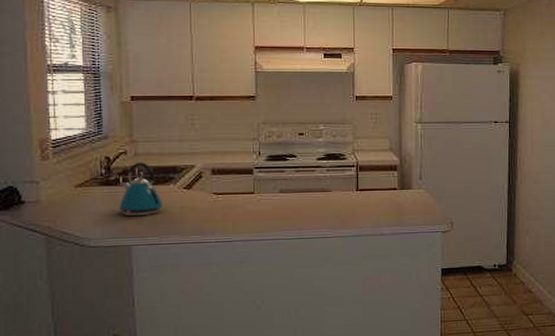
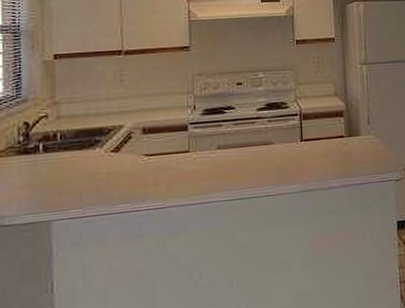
kettle: present [119,162,164,217] -> none [38,125,88,187]

